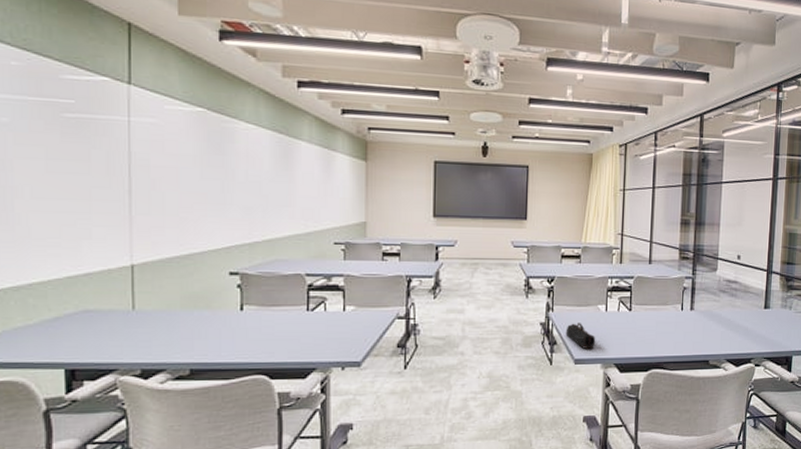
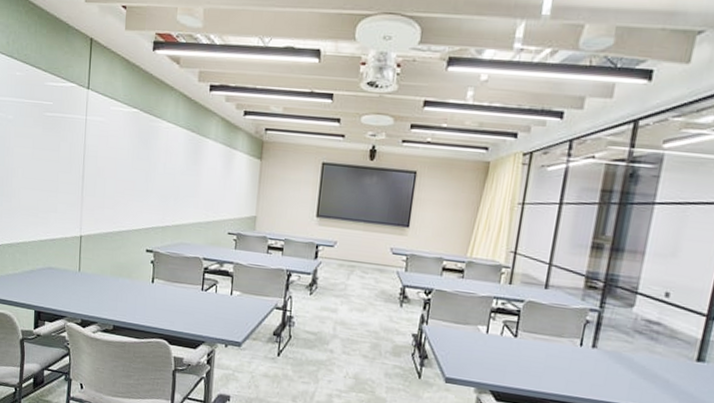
pencil case: present [565,323,596,349] -> none [438,340,472,370]

